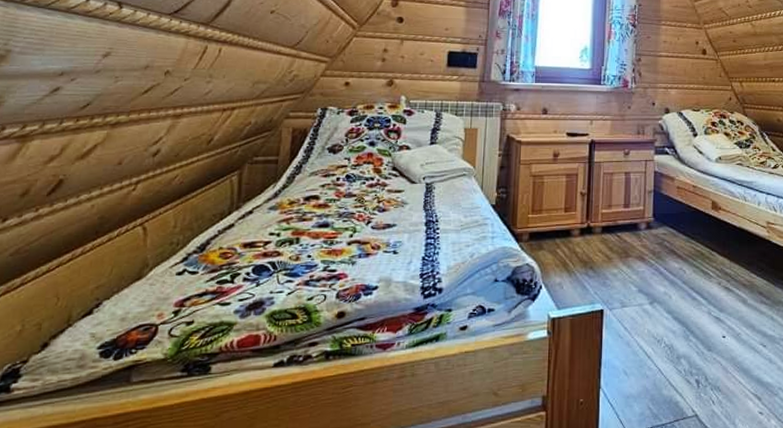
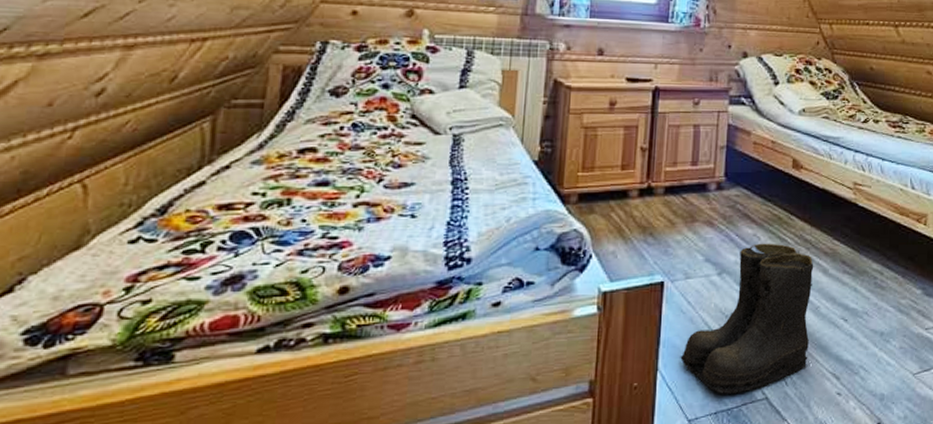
boots: none [619,276,734,411] -> present [680,243,814,394]

